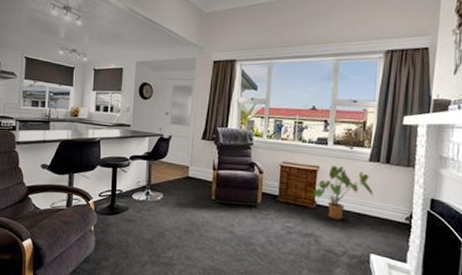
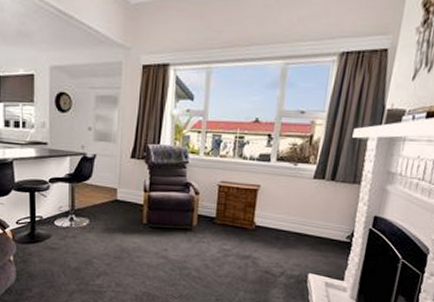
house plant: present [312,166,373,220] -> none [251,184,316,241]

